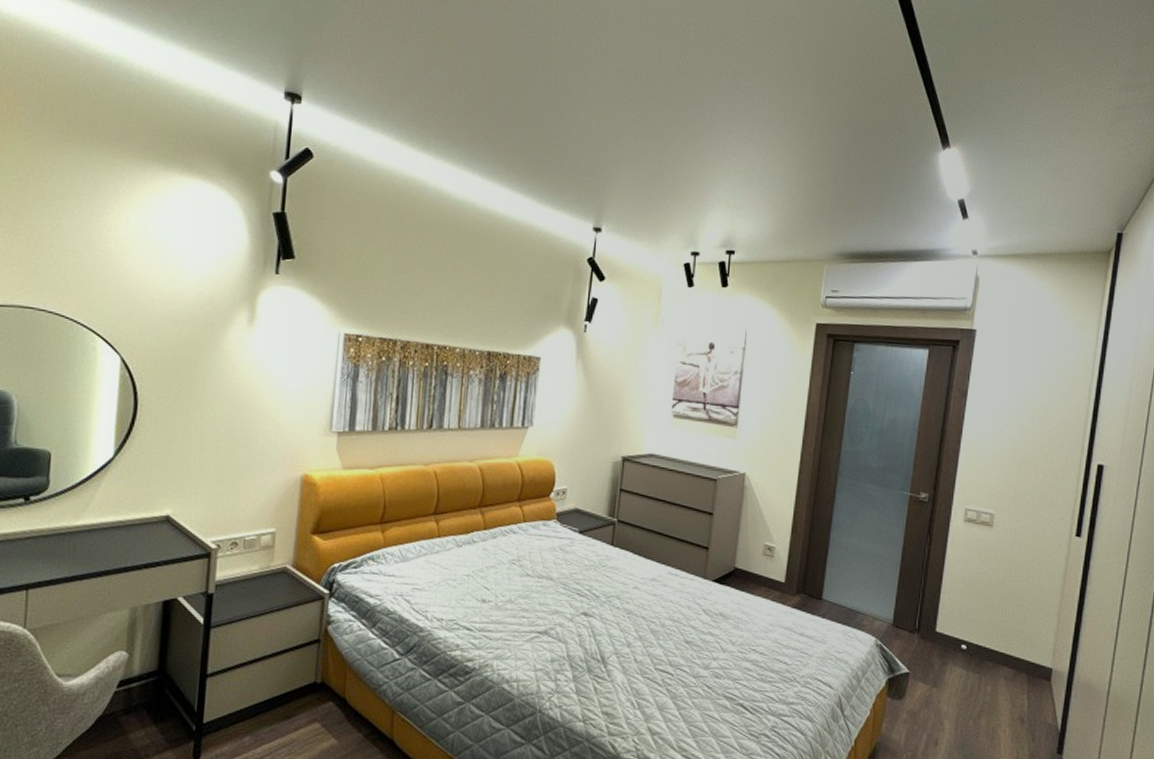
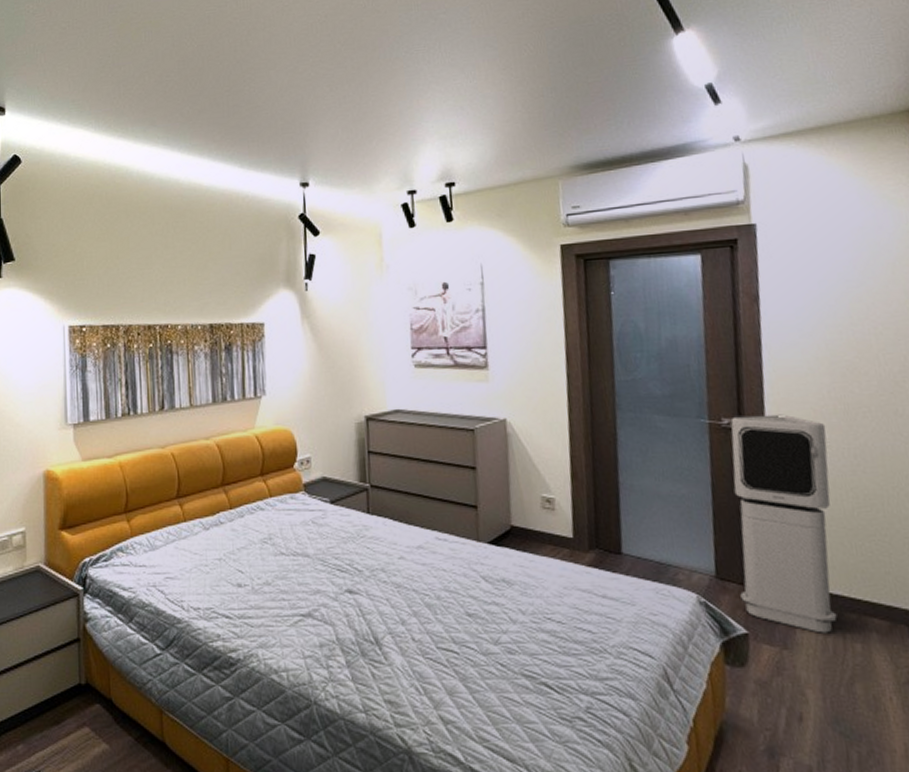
air purifier: none [909,492,998,676] -> present [730,414,837,633]

